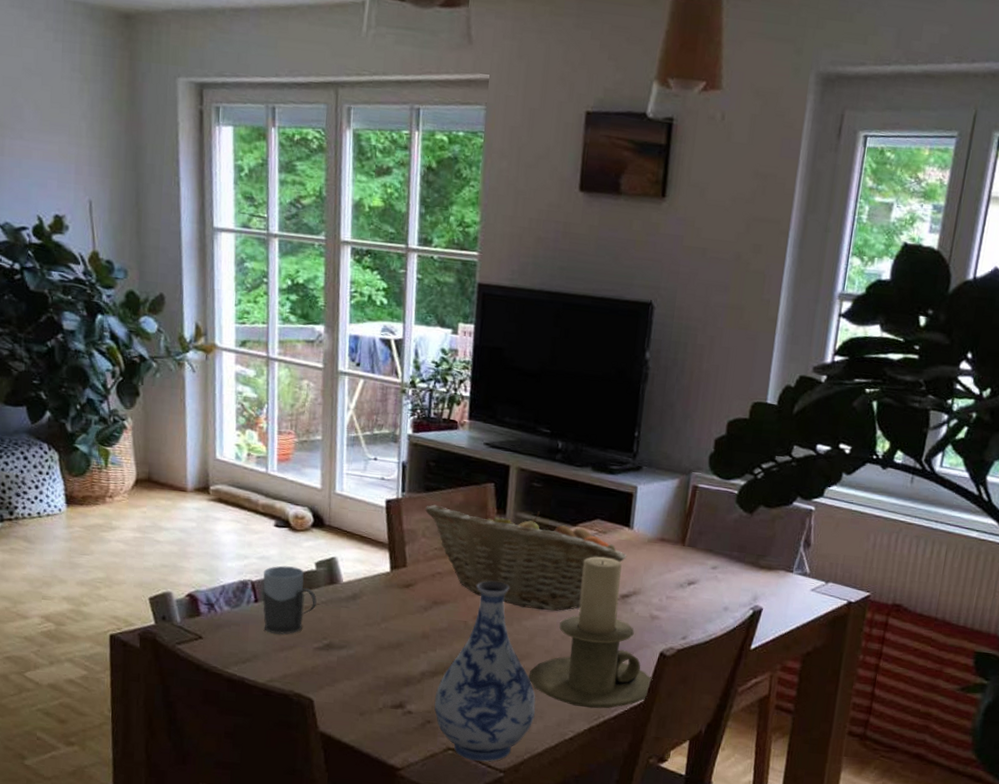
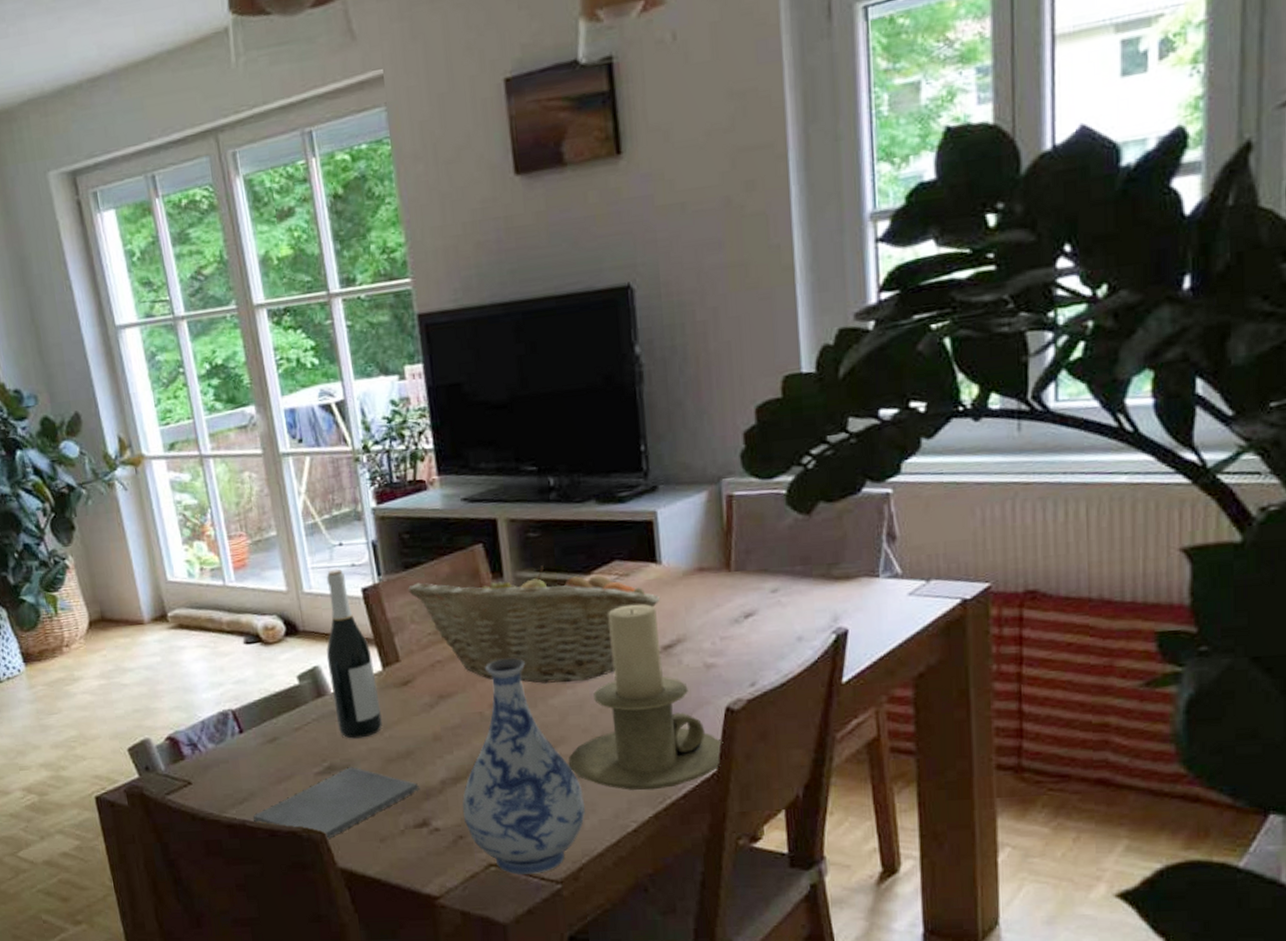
notepad: none [252,647,403,706] -> present [253,767,421,840]
mug: present [262,565,317,635] -> none [242,685,307,765]
wine bottle: none [343,478,384,625] -> present [326,568,383,739]

